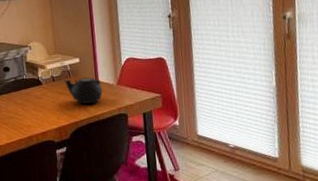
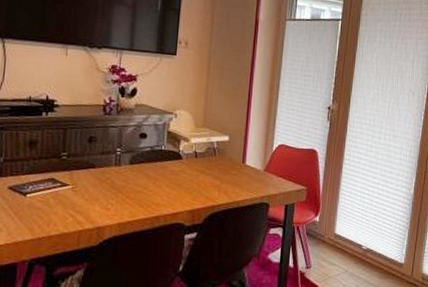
teapot: present [64,77,103,104] -> none [208,157,248,188]

